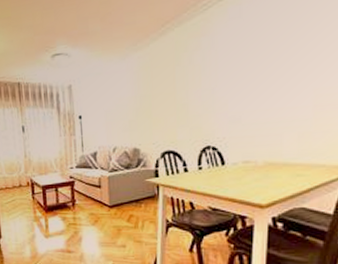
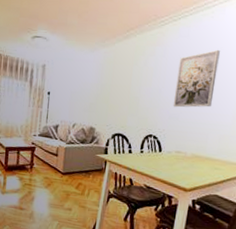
wall art: none [231,25,285,108] -> present [173,49,220,108]

